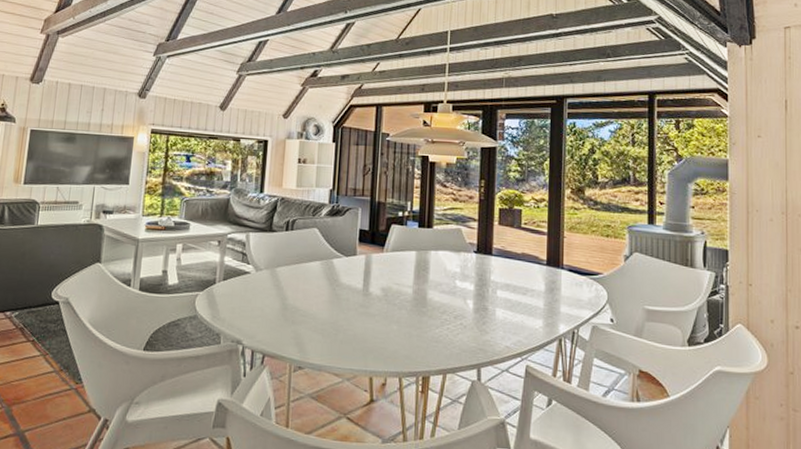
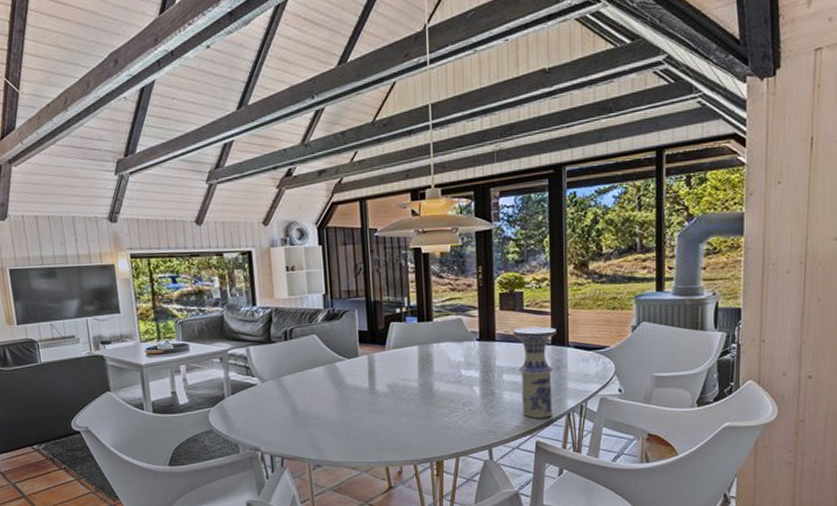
vase: none [509,244,552,341] -> present [512,326,556,418]

